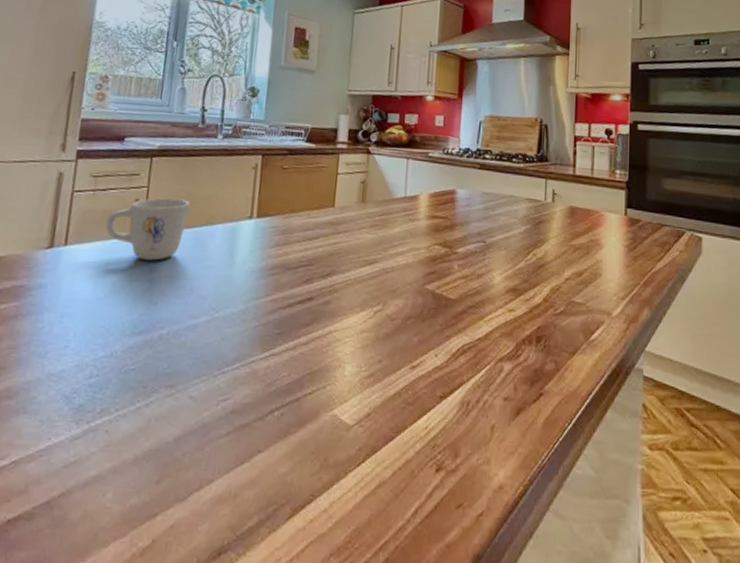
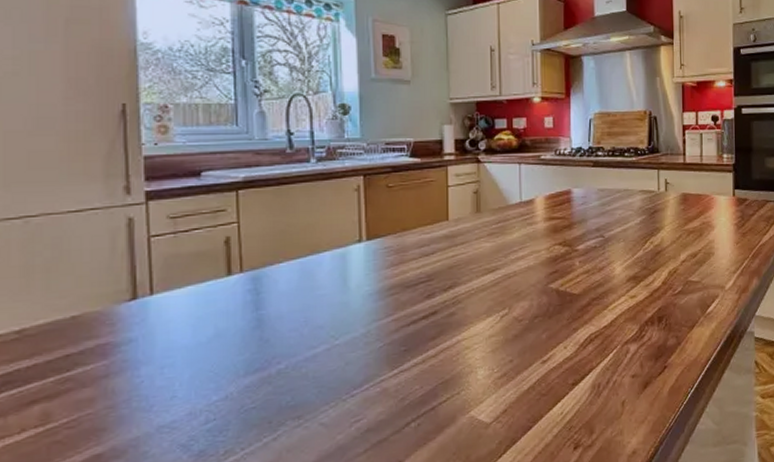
mug: present [105,197,190,261] -> none [195,231,290,299]

